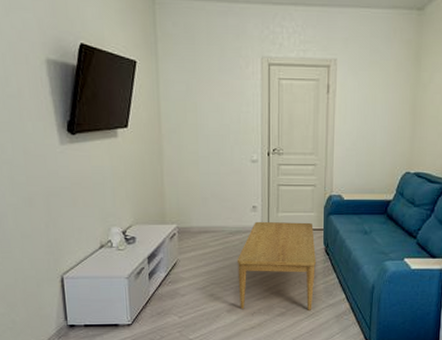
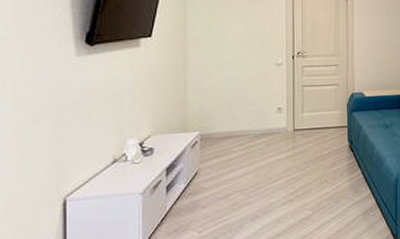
coffee table: present [236,221,317,310] -> none [261,120,342,216]

